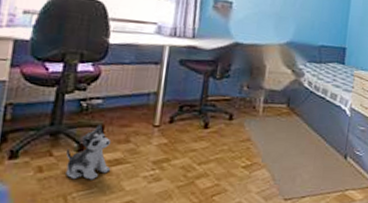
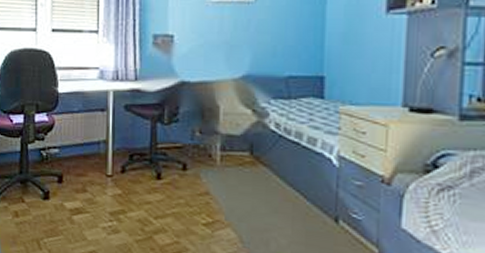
plush toy: present [65,124,112,180] -> none [34,173,73,228]

